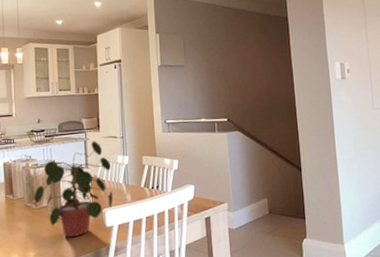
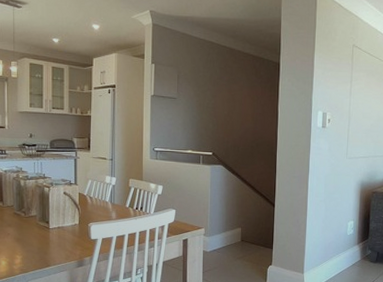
potted plant: present [34,141,113,237] -> none [23,160,99,245]

